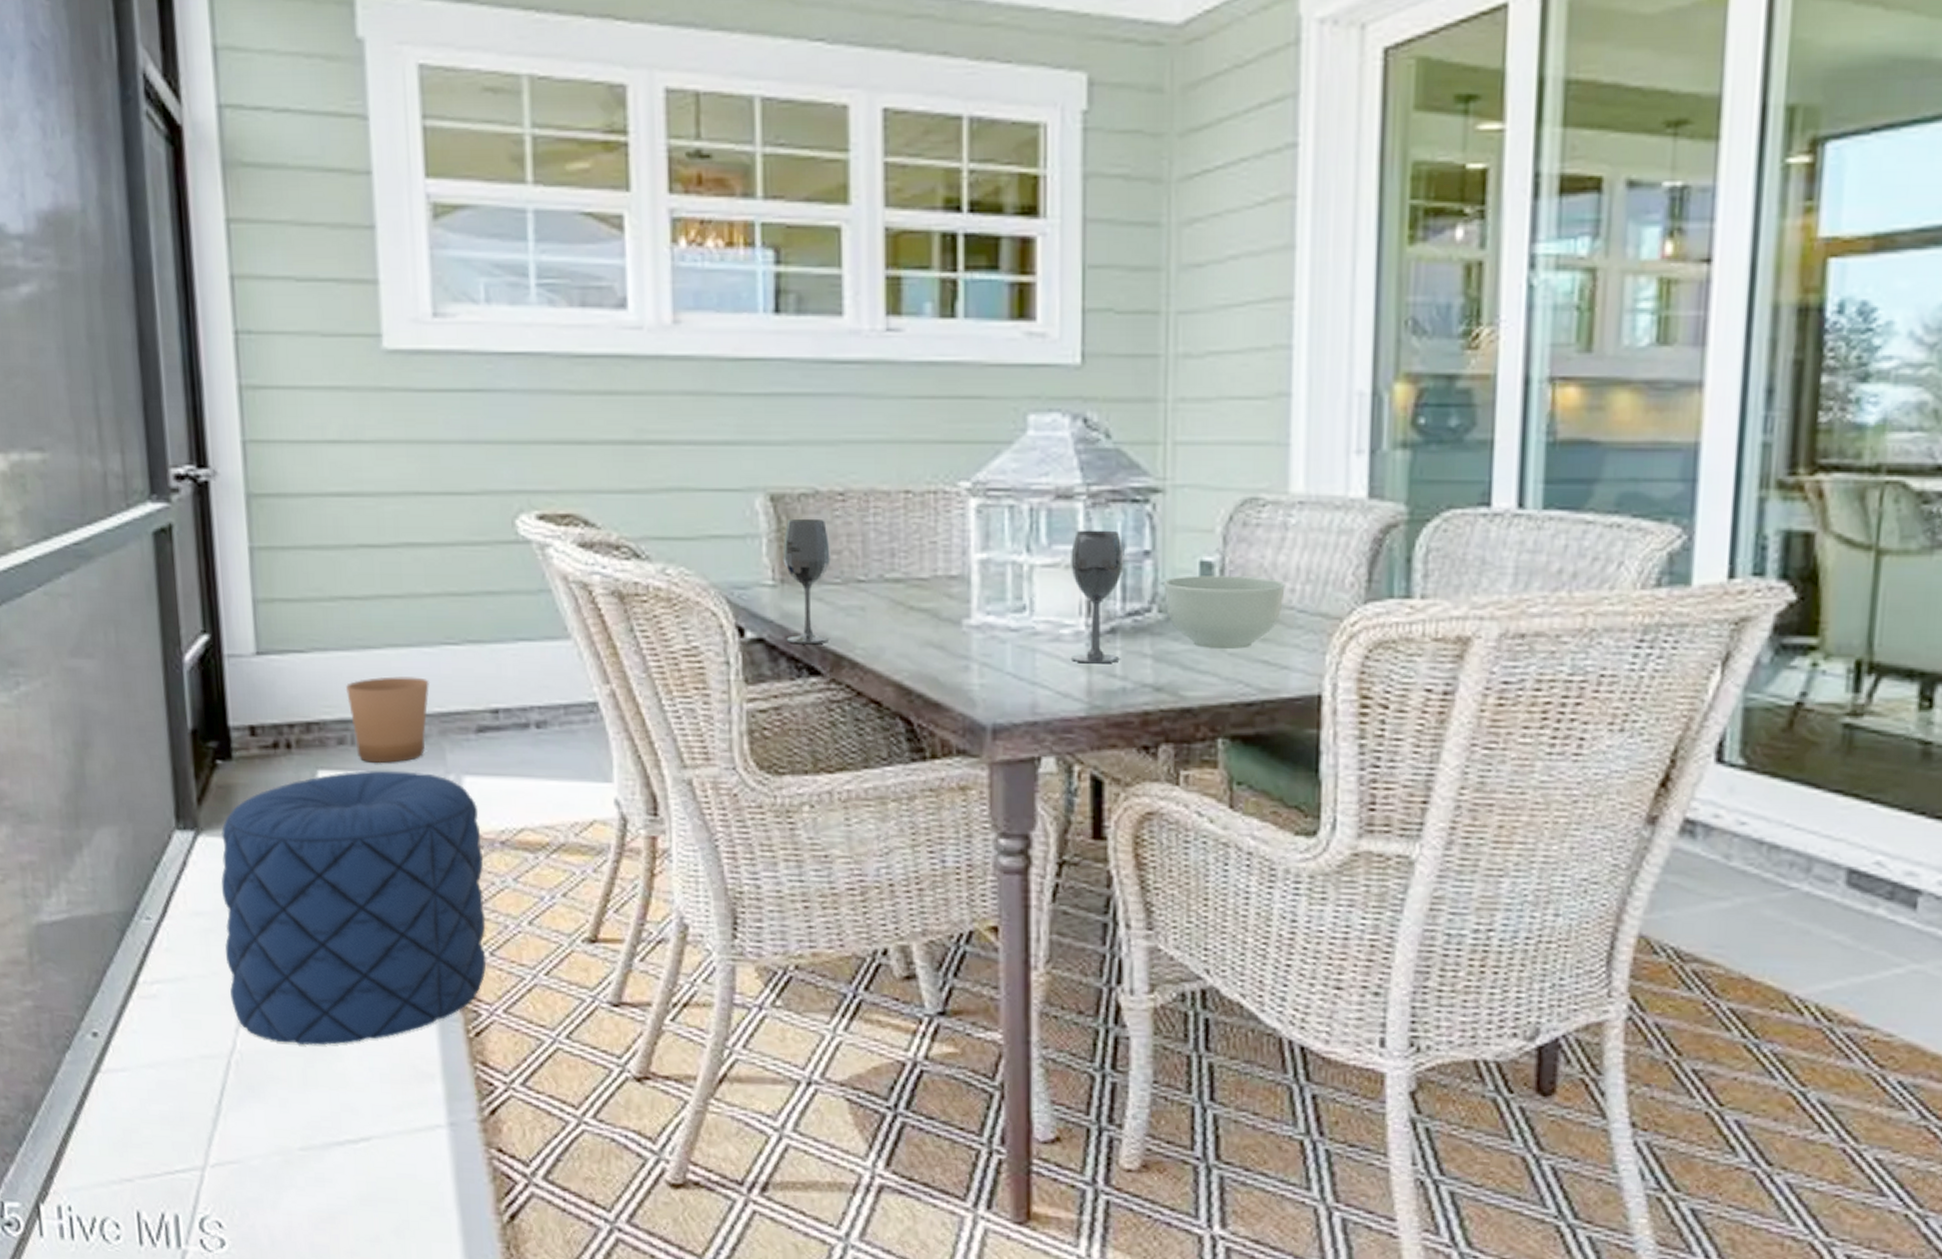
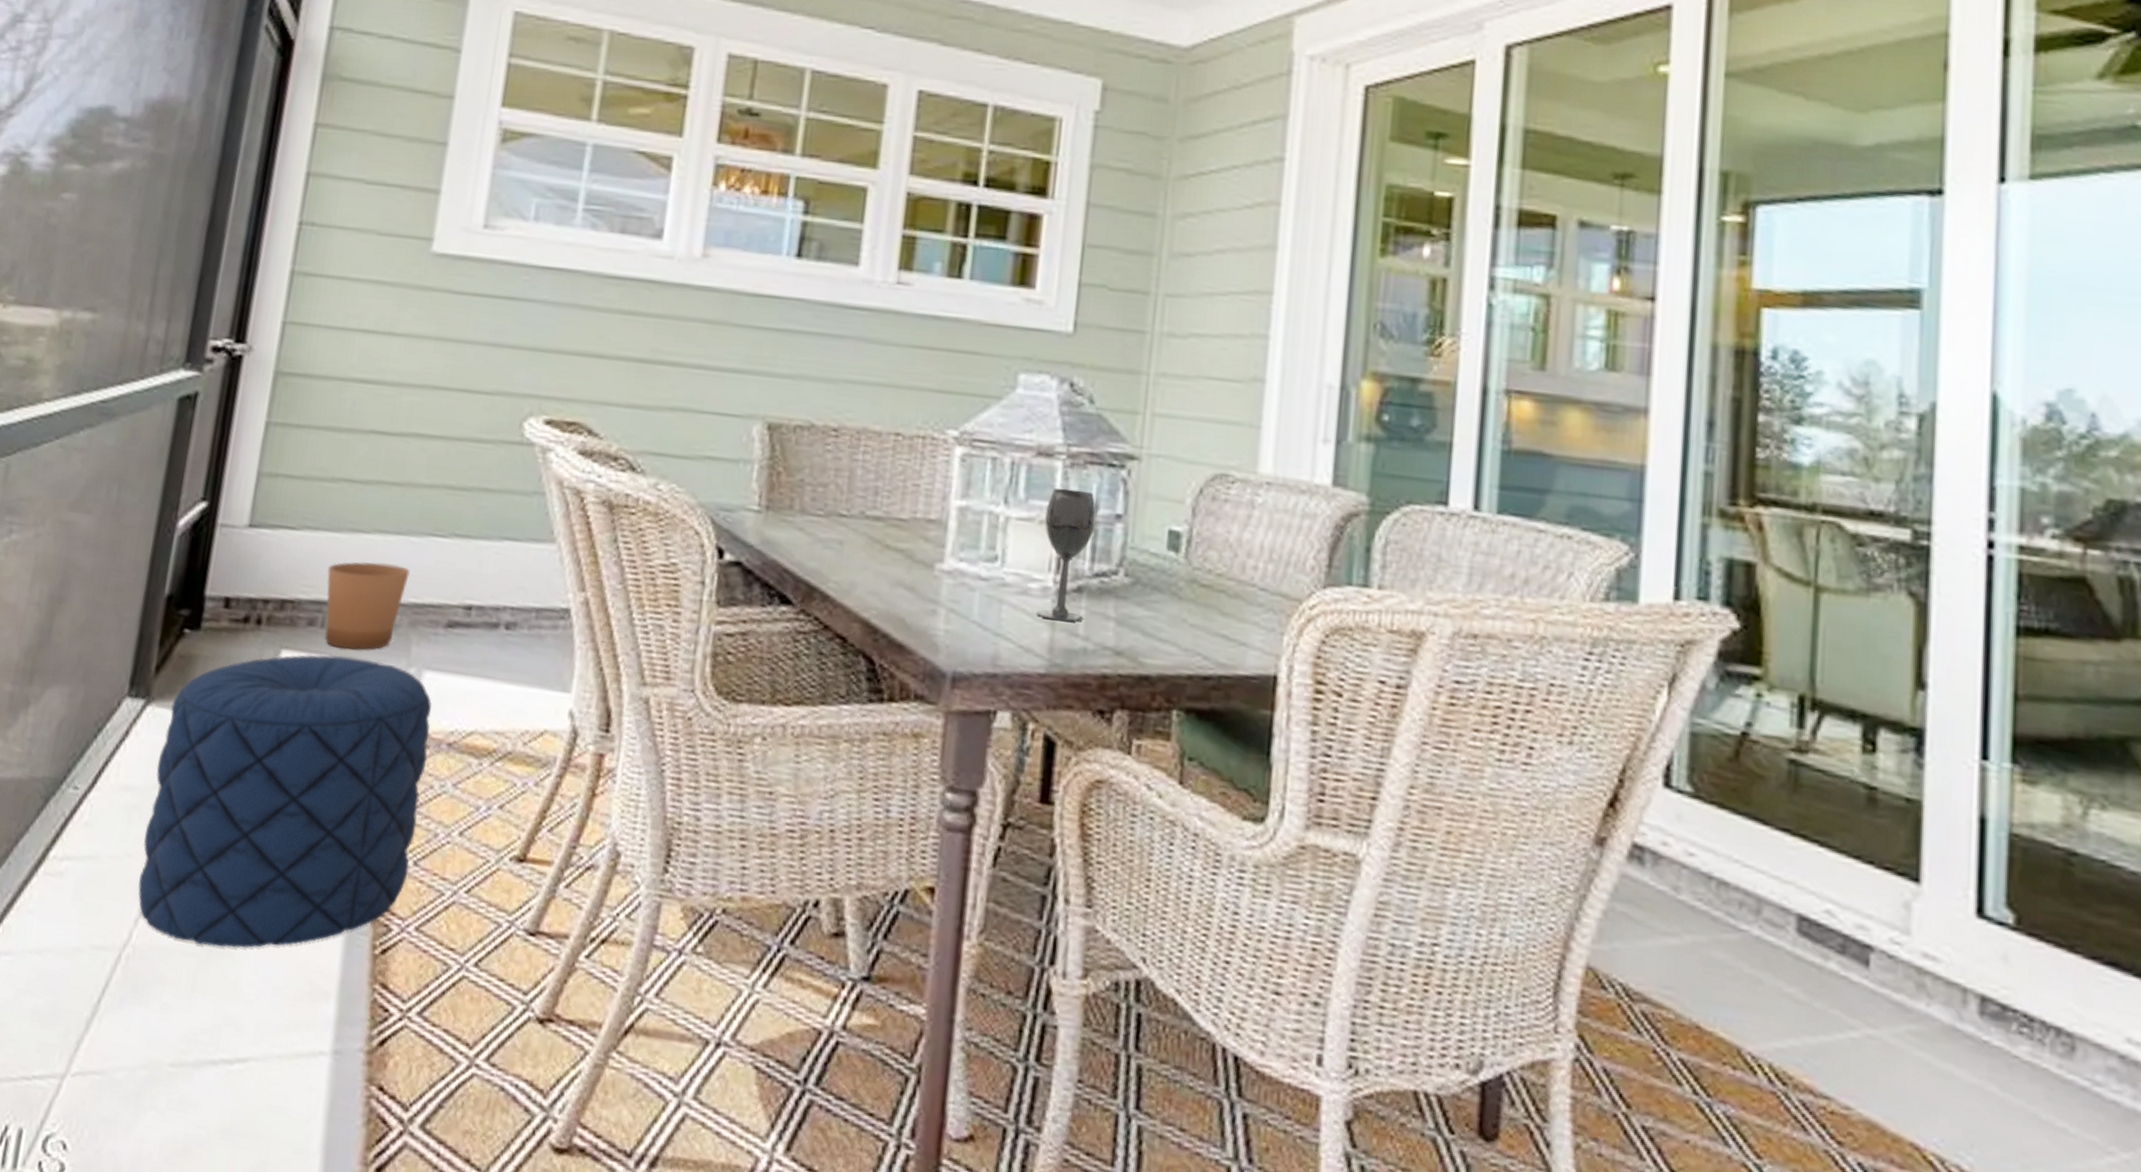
wine glass: present [782,518,831,645] -> none [762,449,819,574]
bowl: present [1163,575,1285,649] -> none [1131,543,1249,621]

